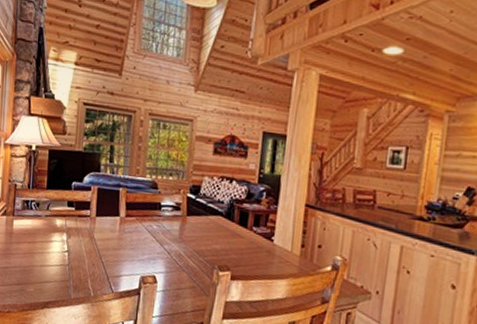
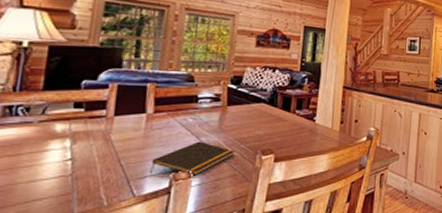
notepad: none [124,248,194,282] -> present [150,141,235,176]

